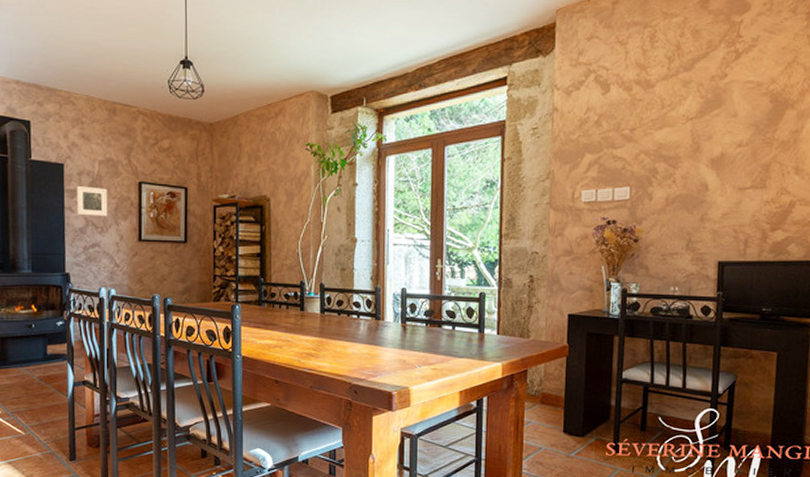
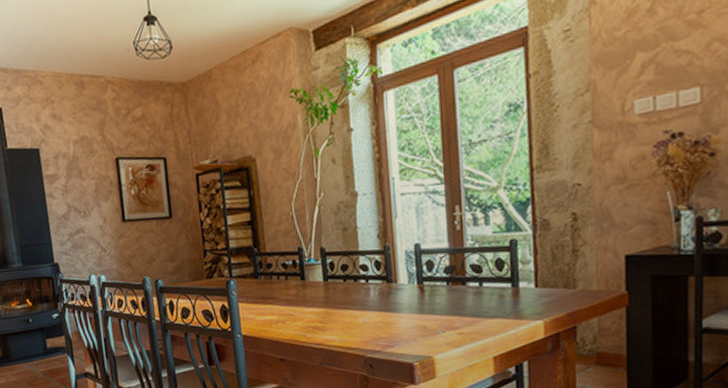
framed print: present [76,186,108,216] -> none [54,169,89,202]

